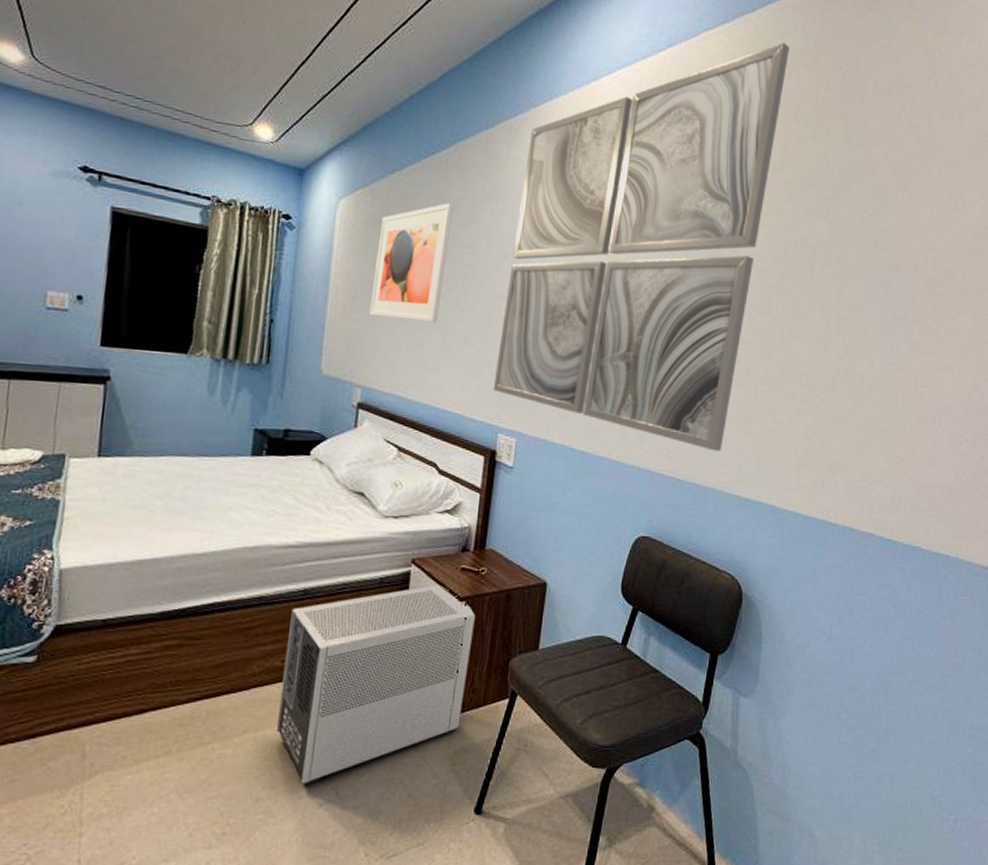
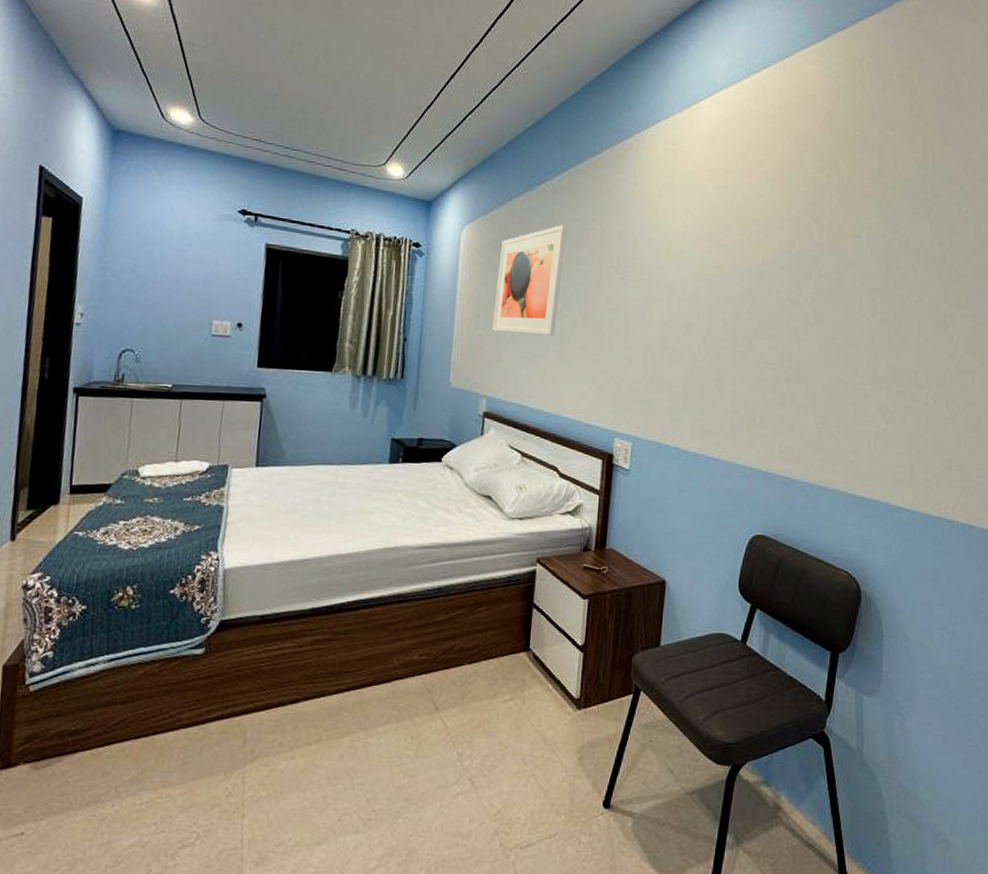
air purifier: present [275,584,475,787] -> none [415,583,598,776]
wall art: present [493,42,790,452] -> none [608,56,882,451]

